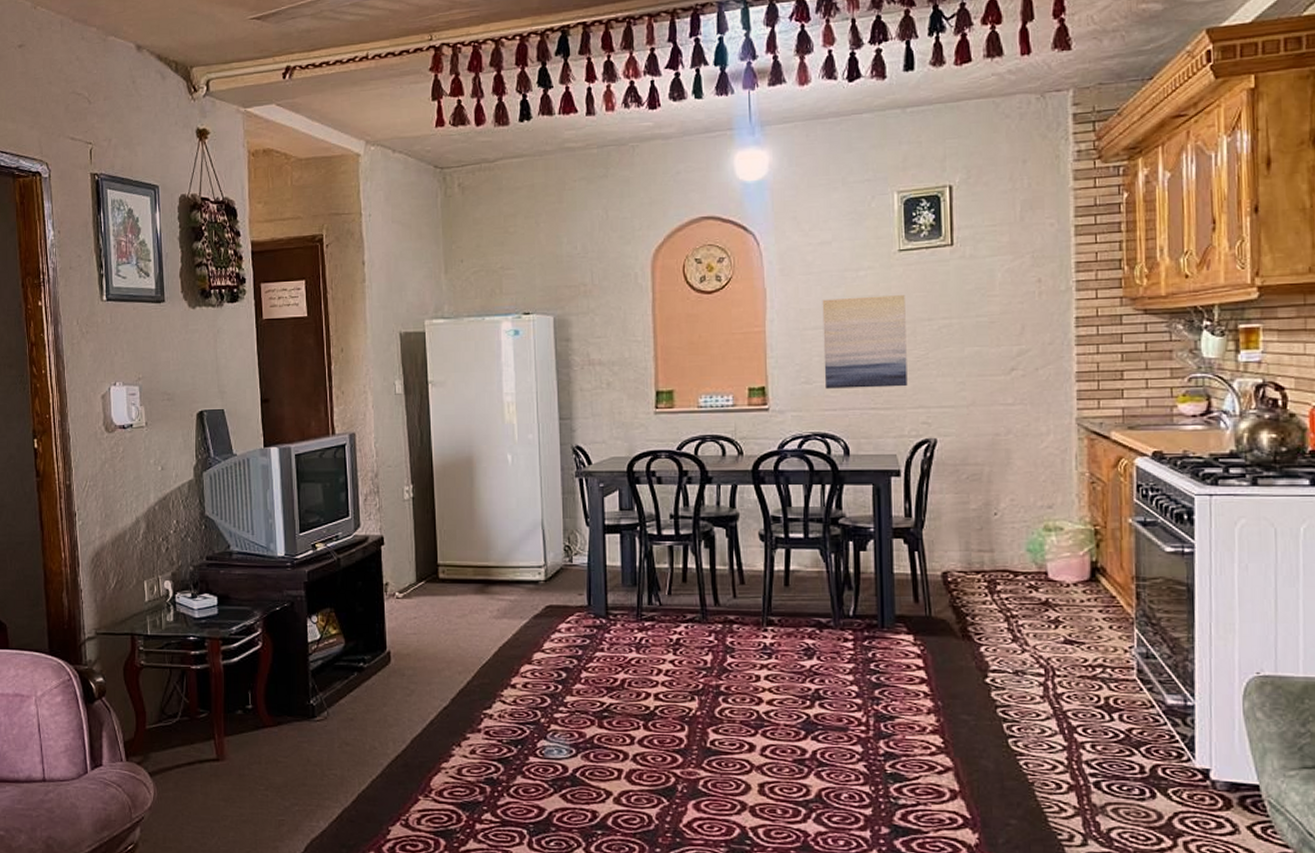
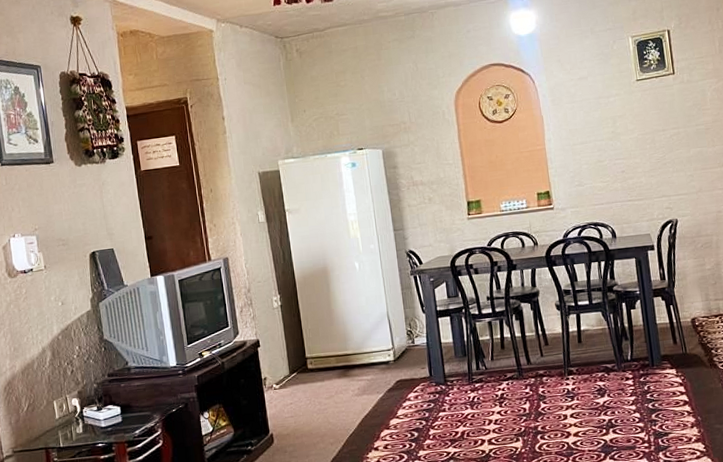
wall art: present [822,295,908,389] -> none [585,113,653,189]

